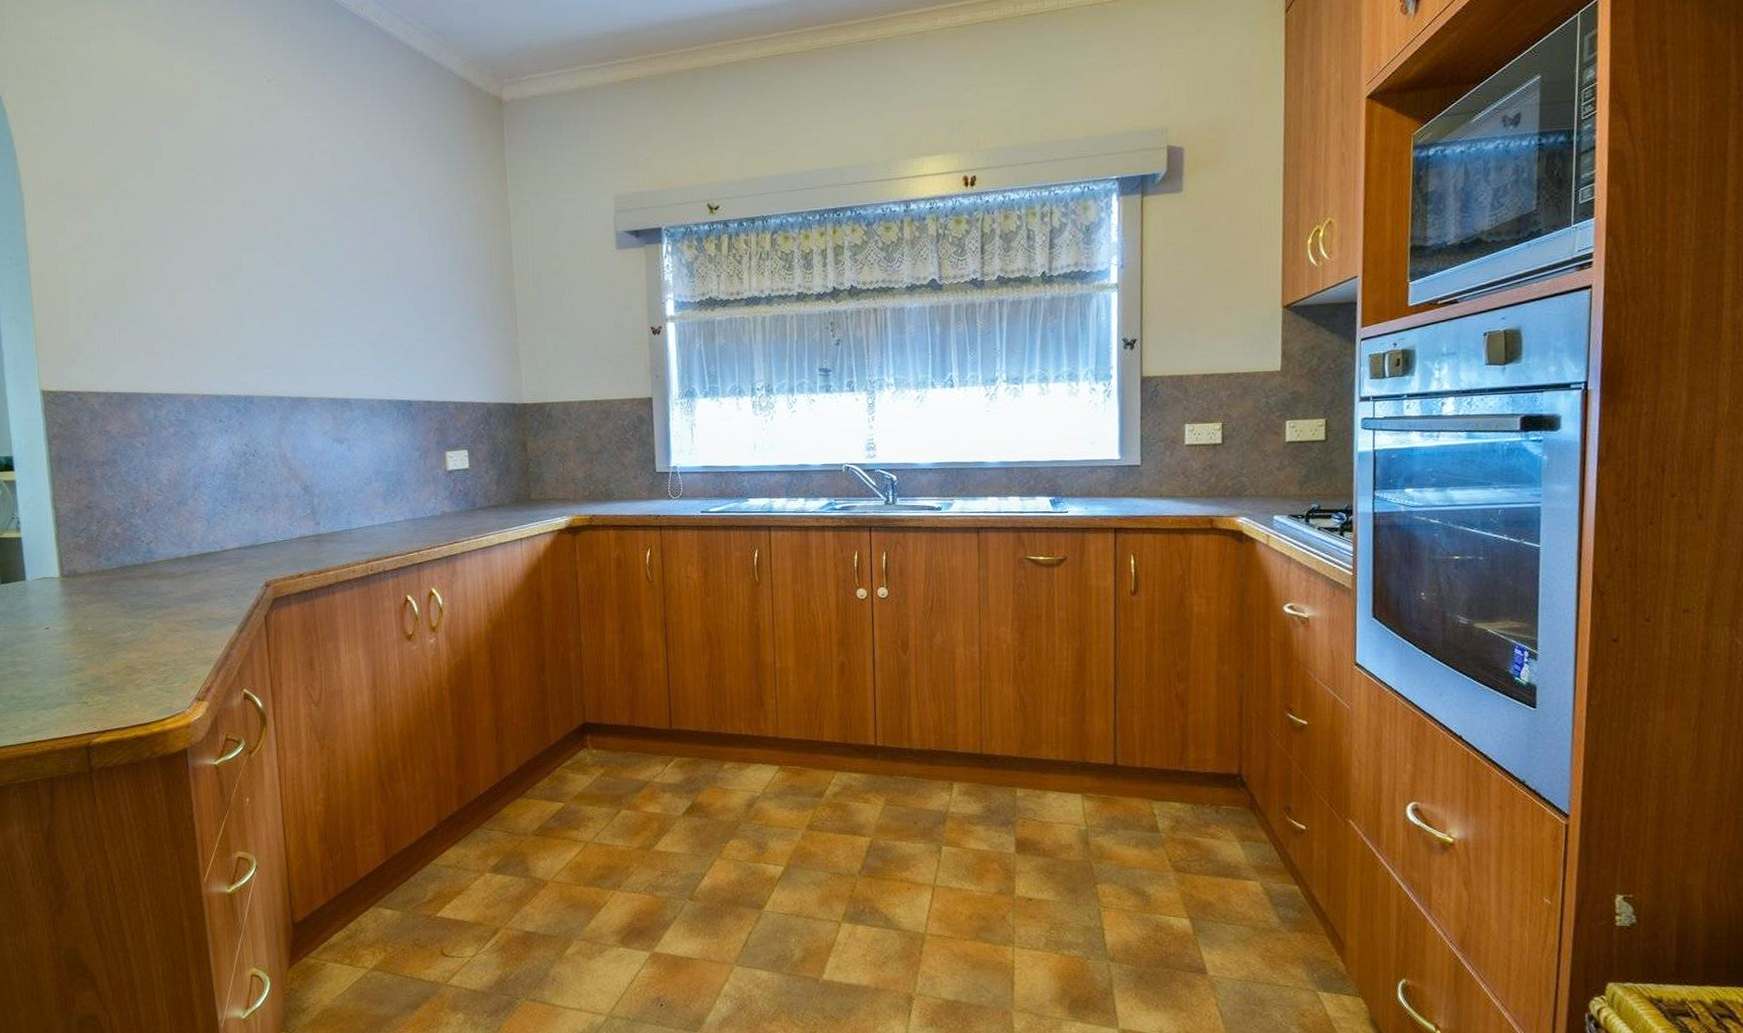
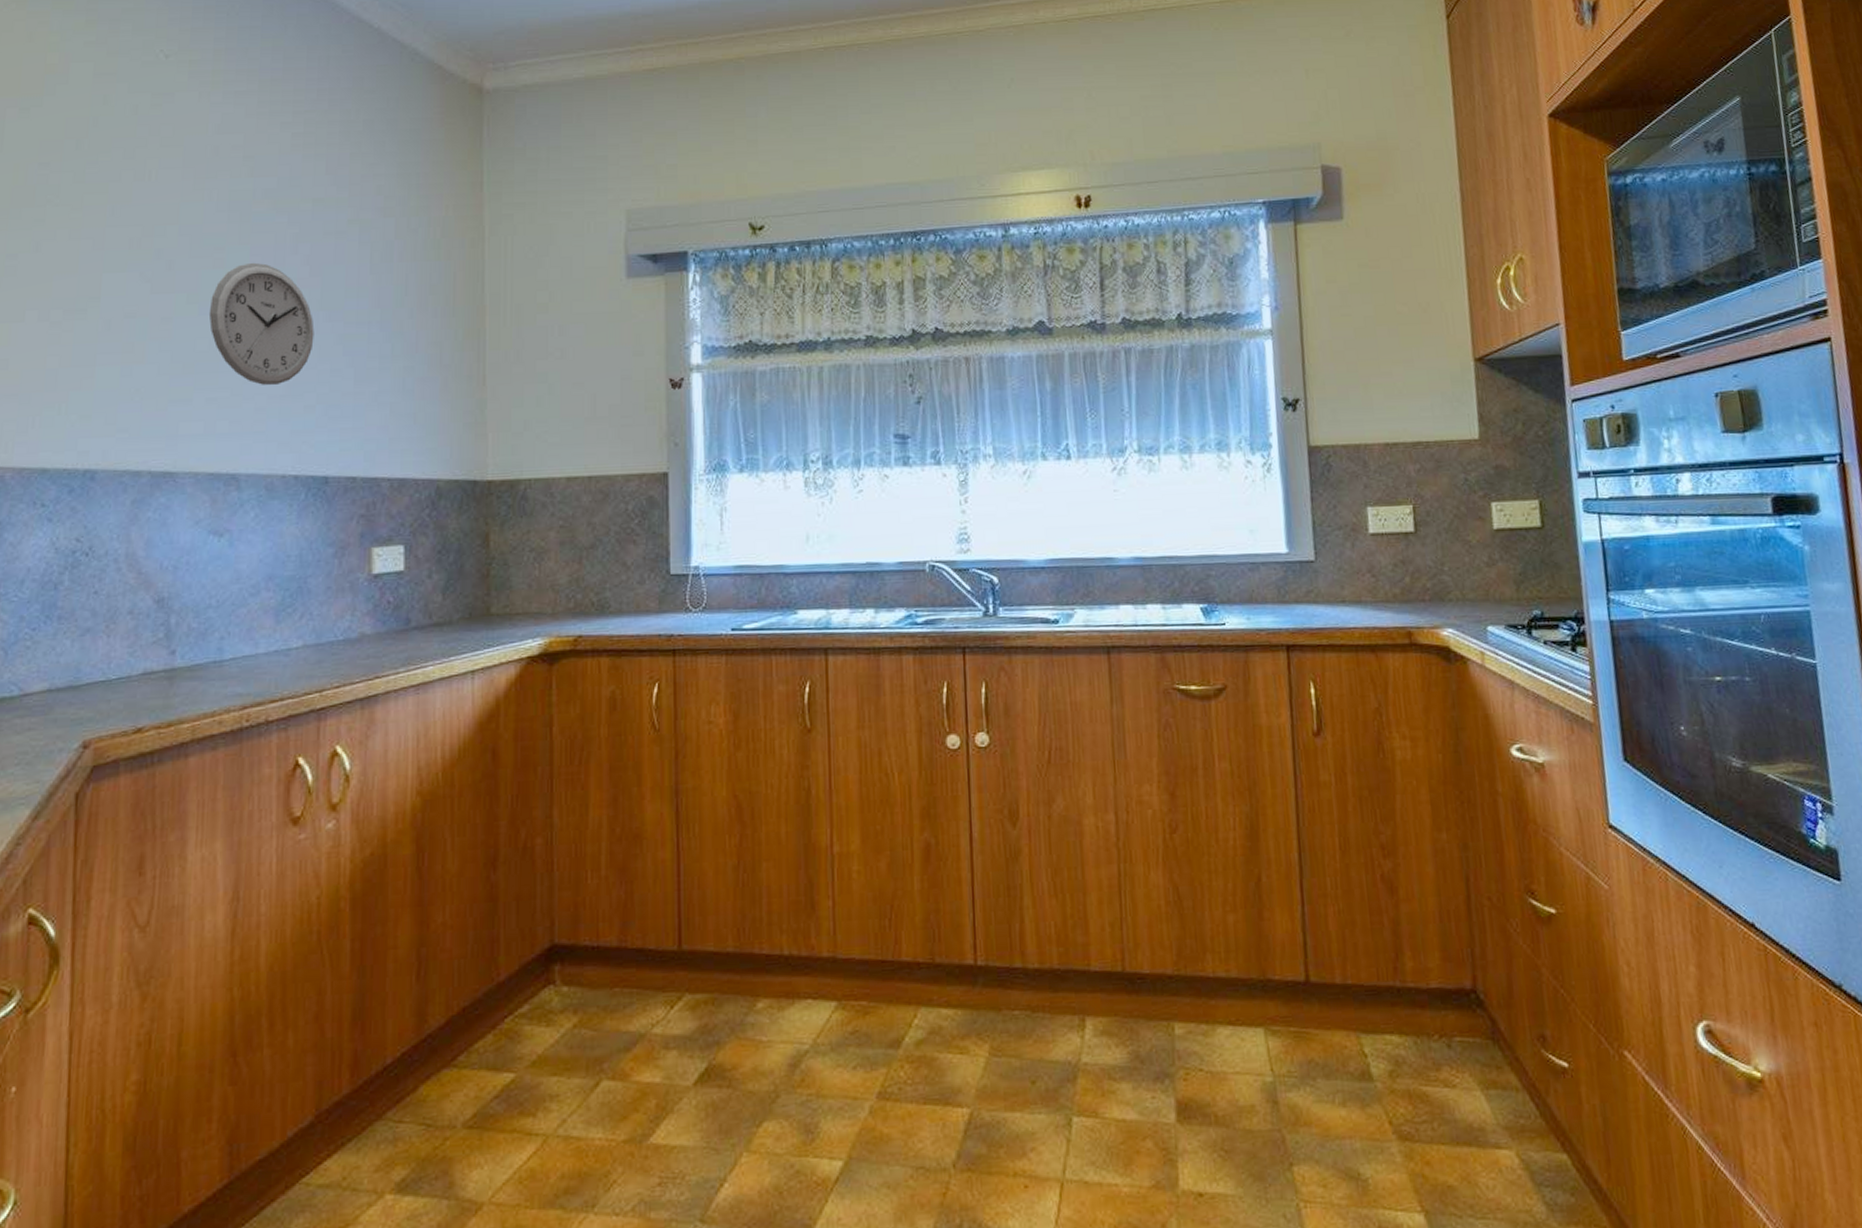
wall clock: none [318,241,394,334] -> present [208,262,315,385]

